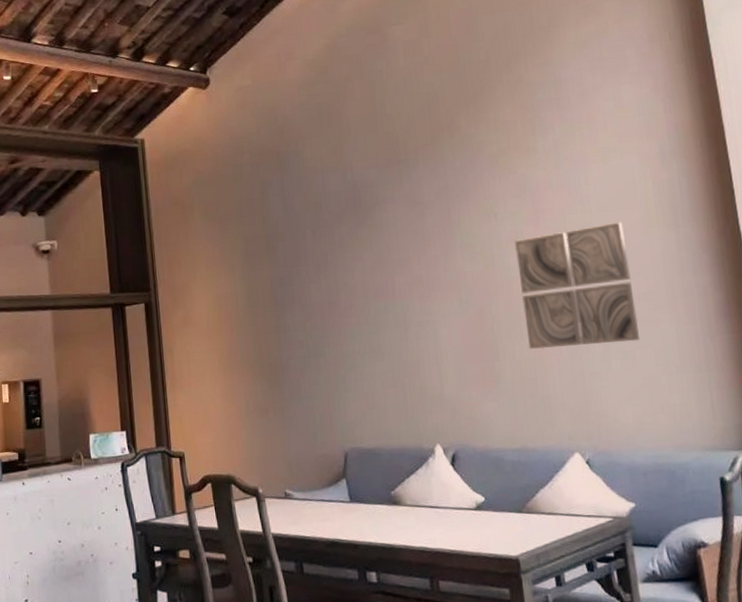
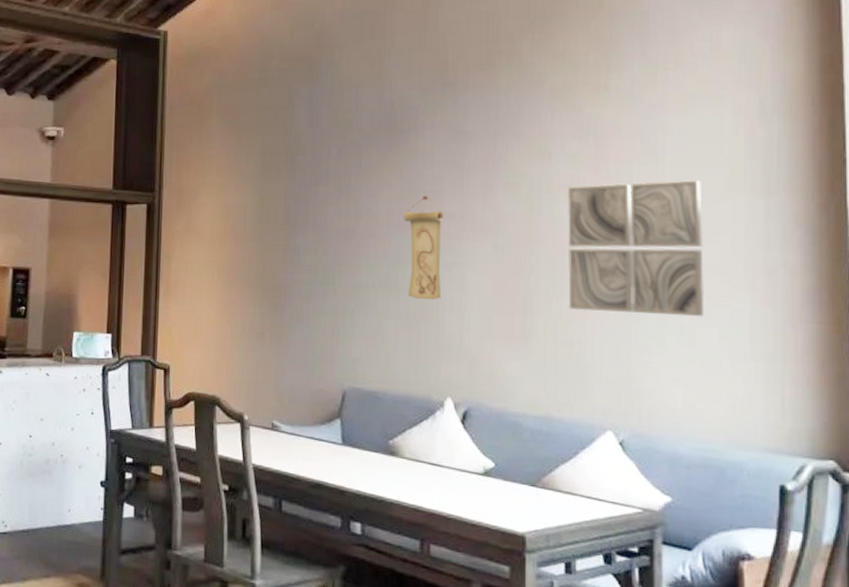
wall scroll: none [377,263,420,359] -> present [402,195,444,300]

